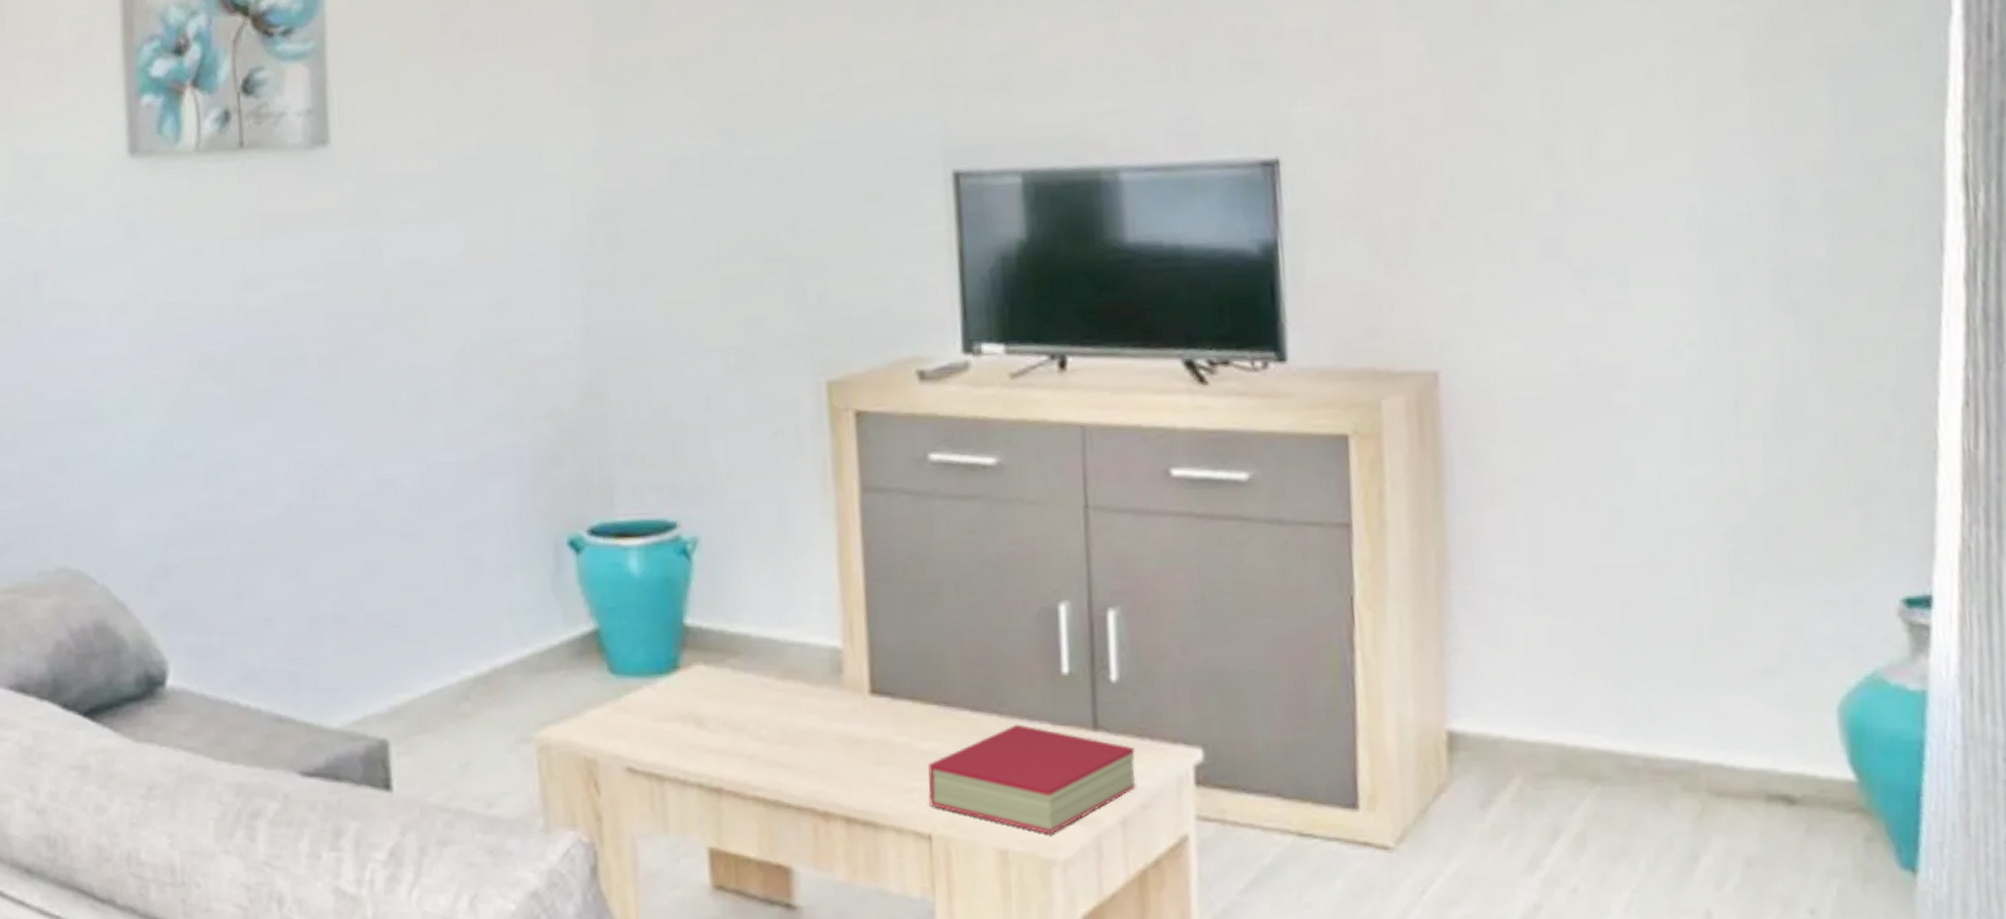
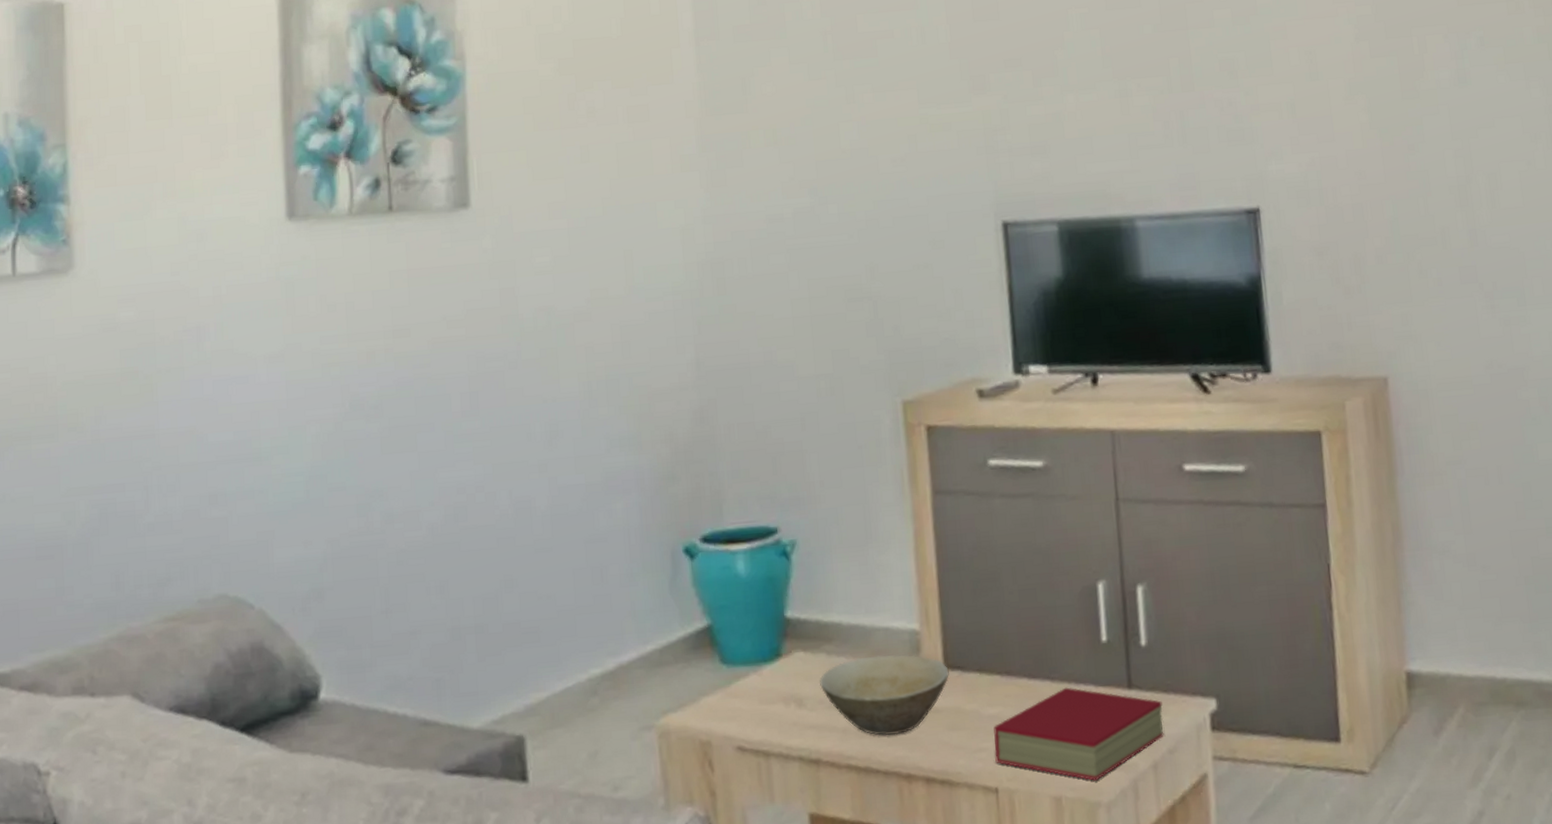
bowl: none [723,674,876,767] -> present [820,655,949,736]

